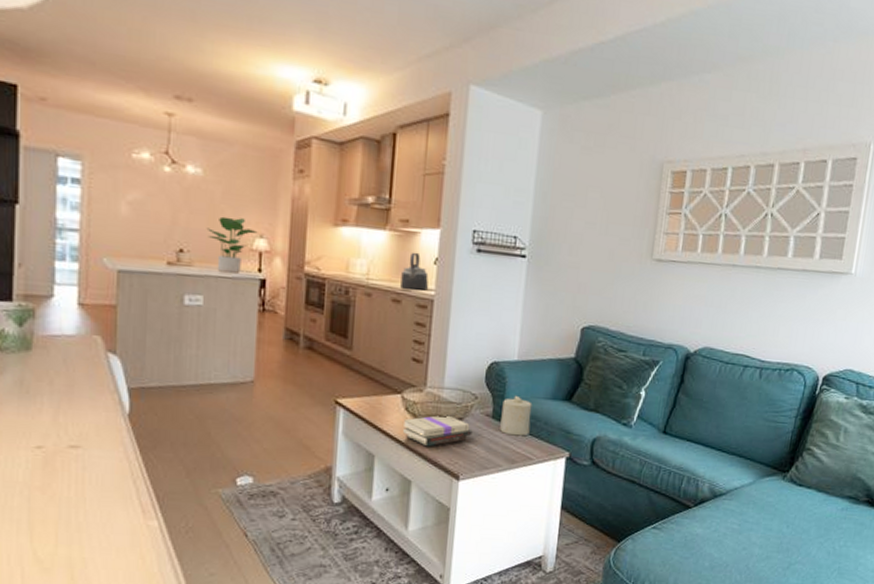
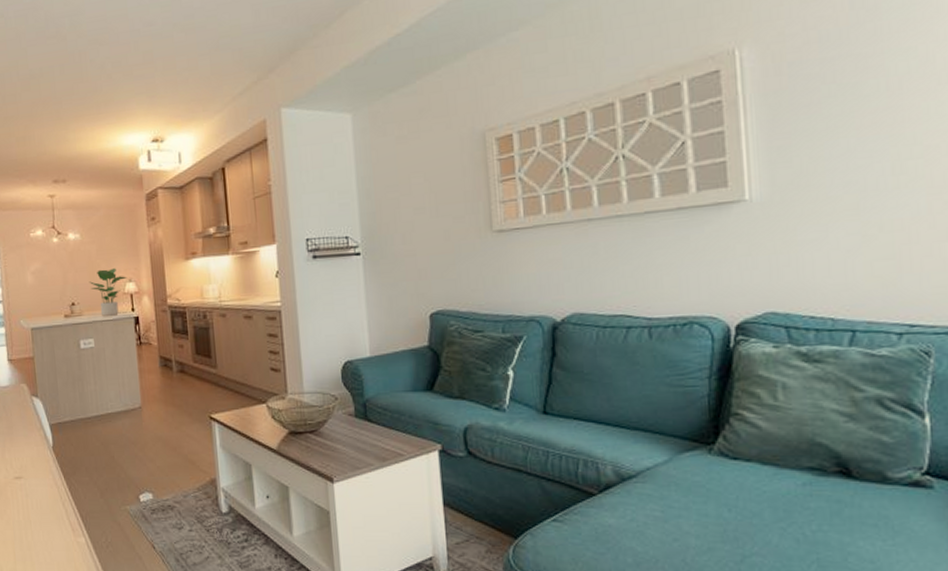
kettle: present [400,252,429,292] -> none [248,269,275,306]
books: present [403,414,473,447] -> none [273,418,339,452]
candle: present [500,395,532,436] -> none [363,391,396,433]

